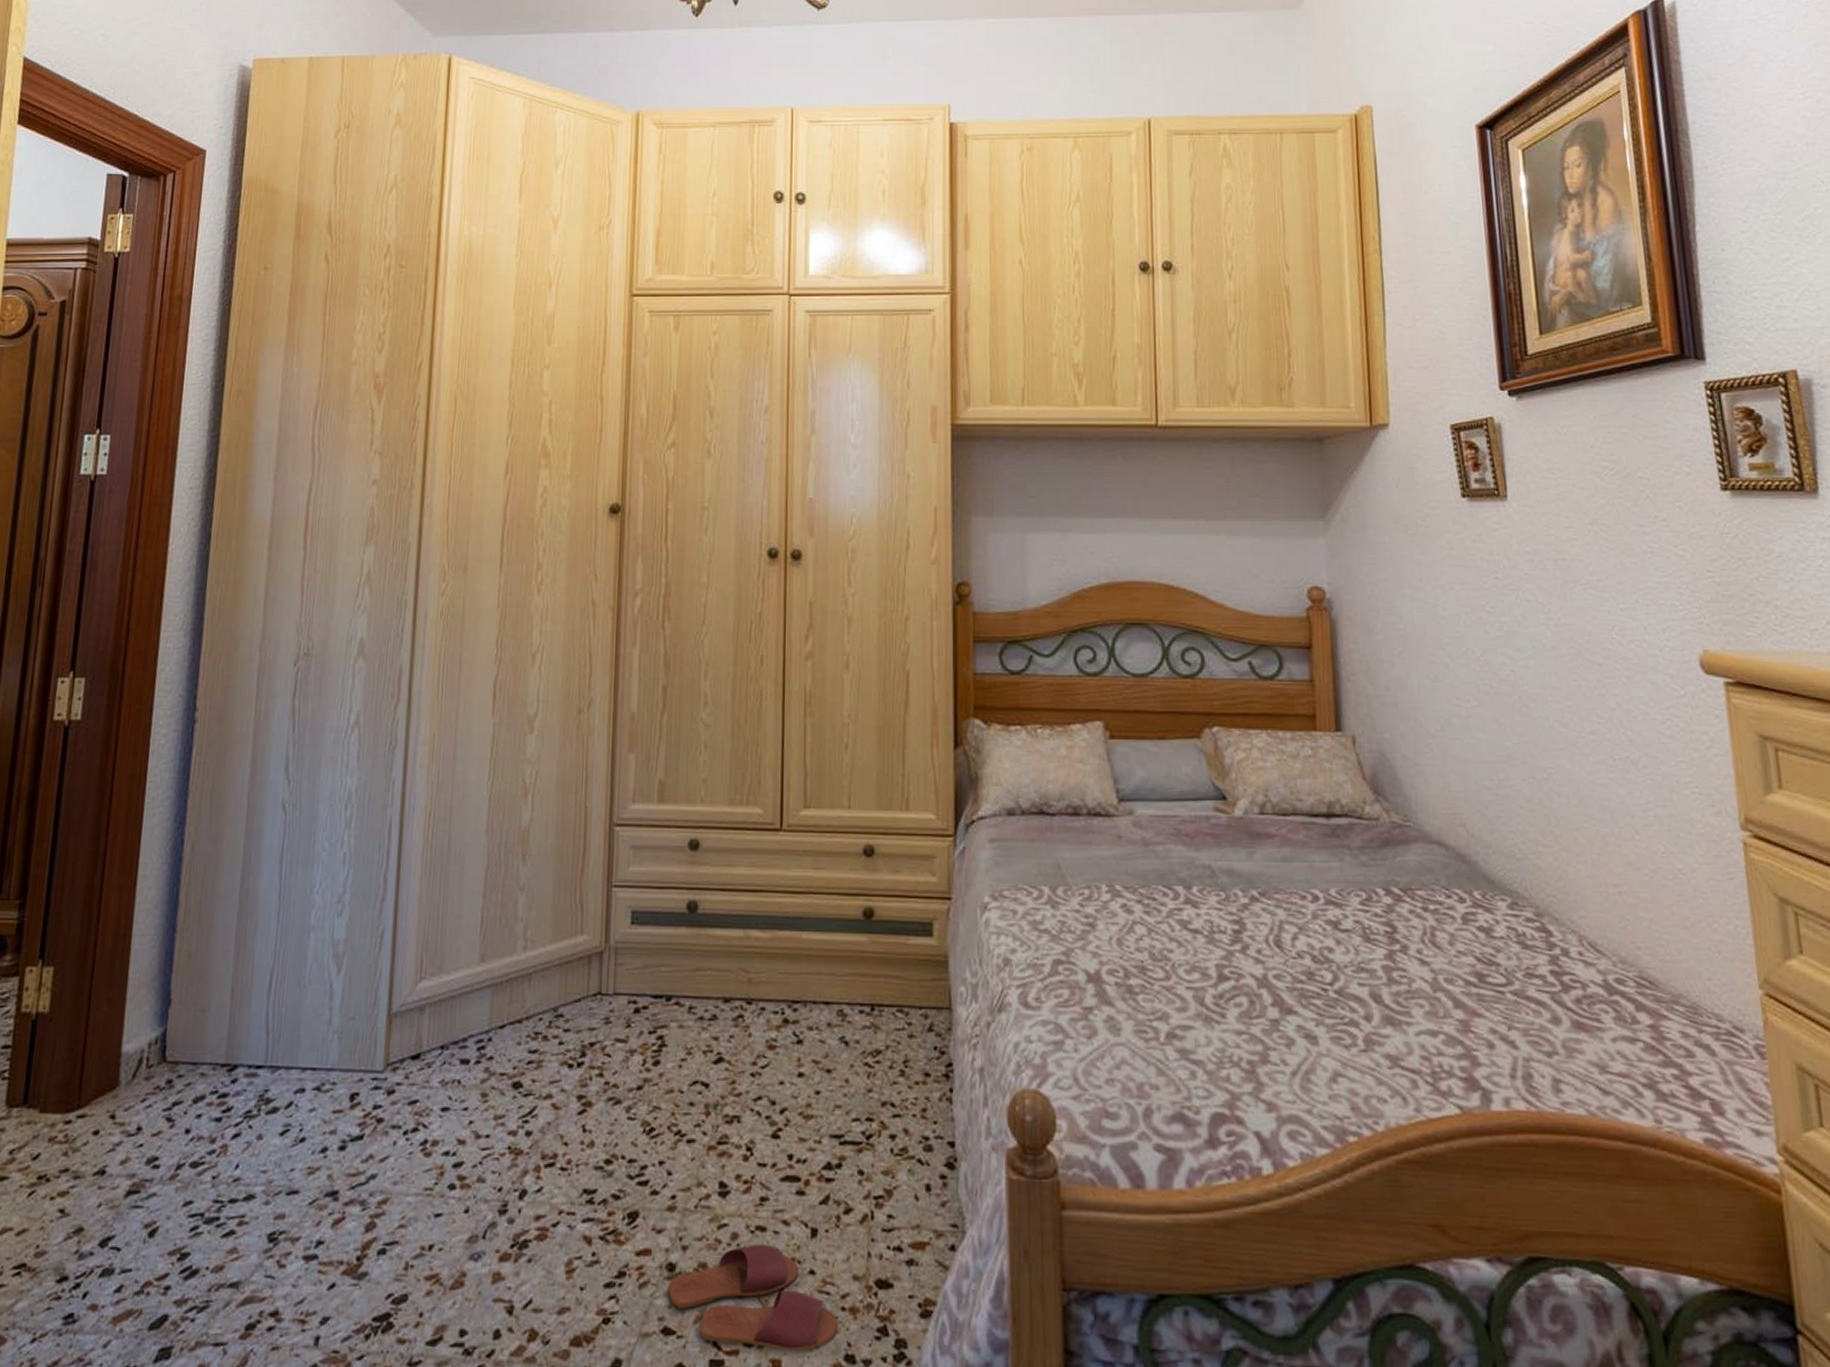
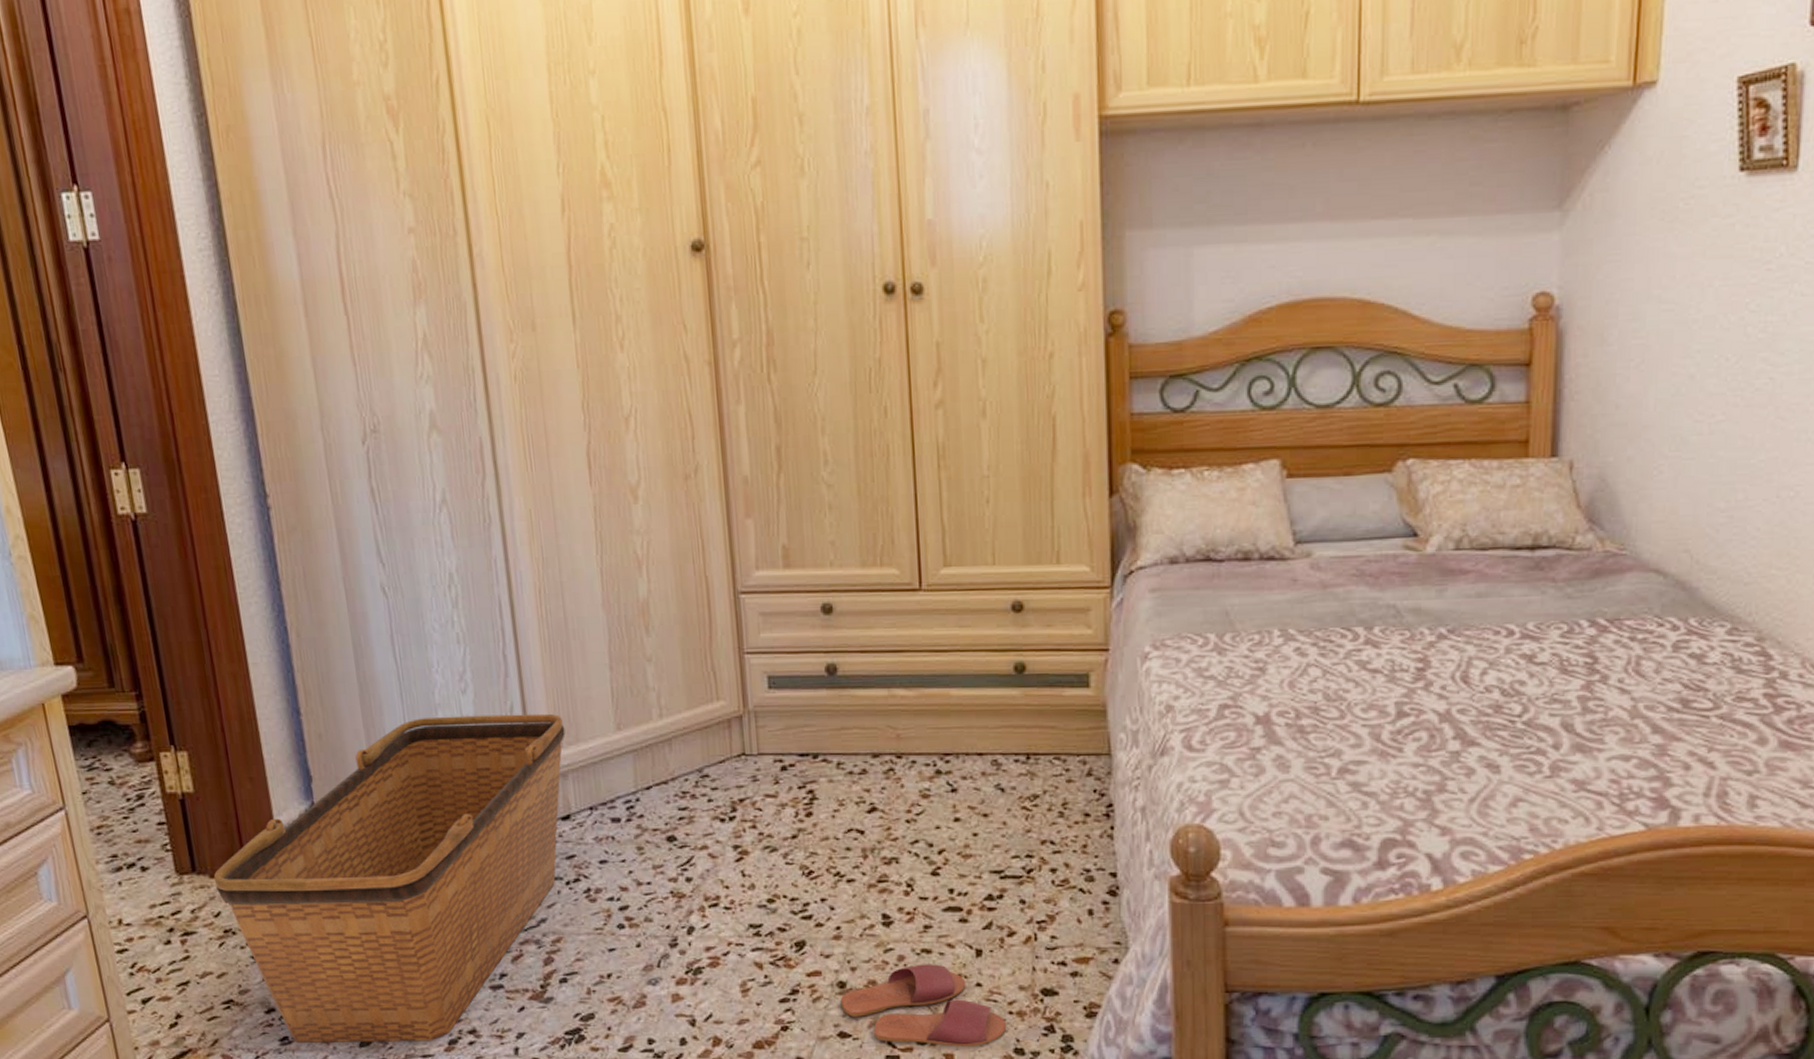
bicycle basket: none [43,939,431,1325] -> present [213,713,566,1043]

